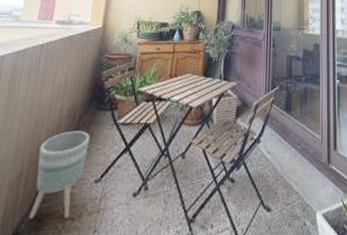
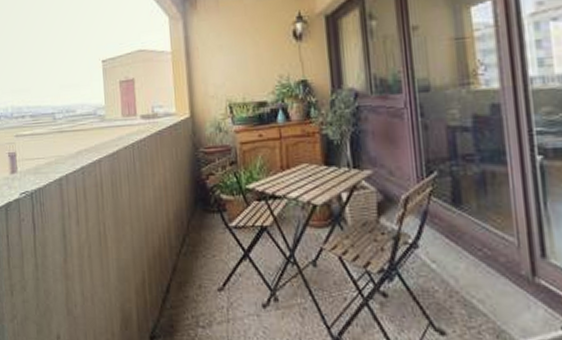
planter: present [28,130,90,220] -> none [155,235,204,326]

